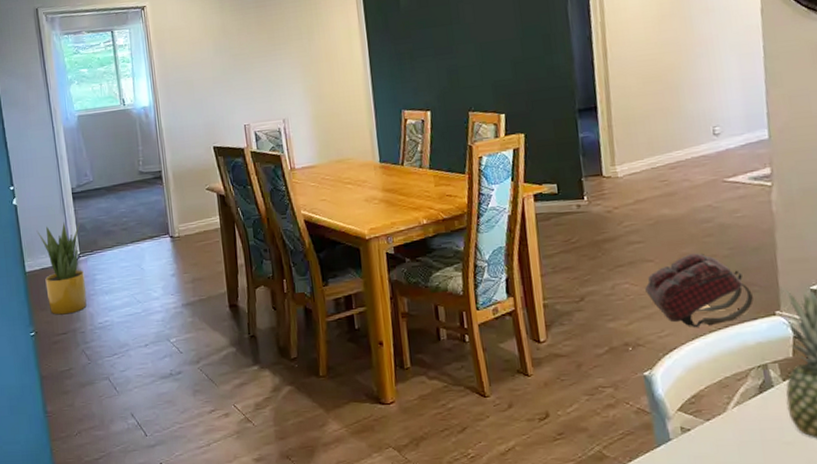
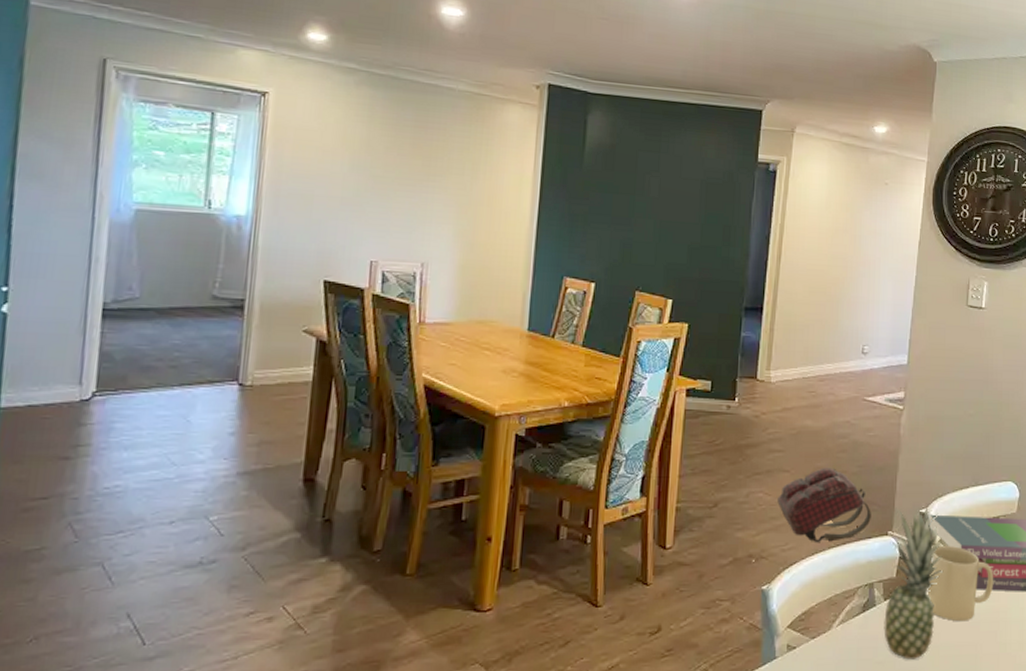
planter: present [36,222,87,315] -> none [27,346,106,472]

